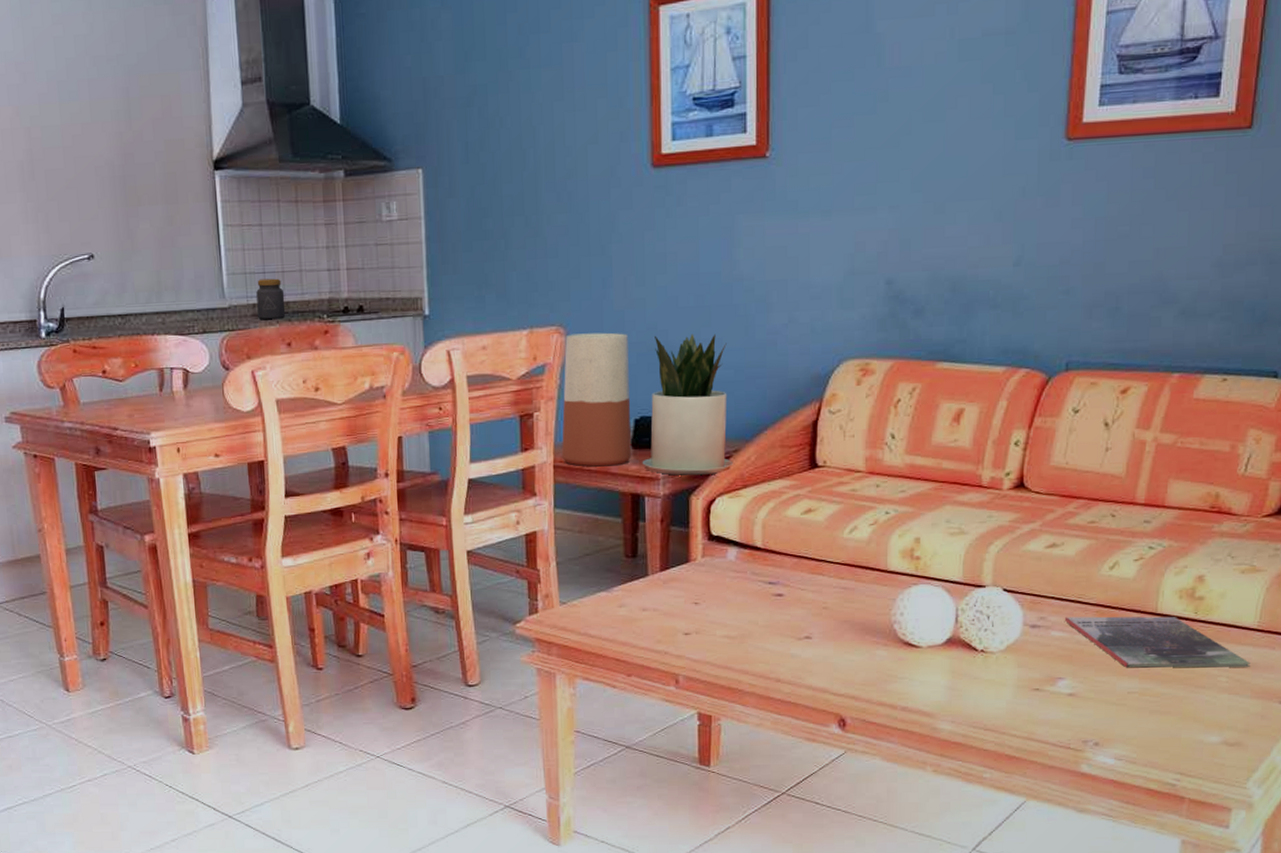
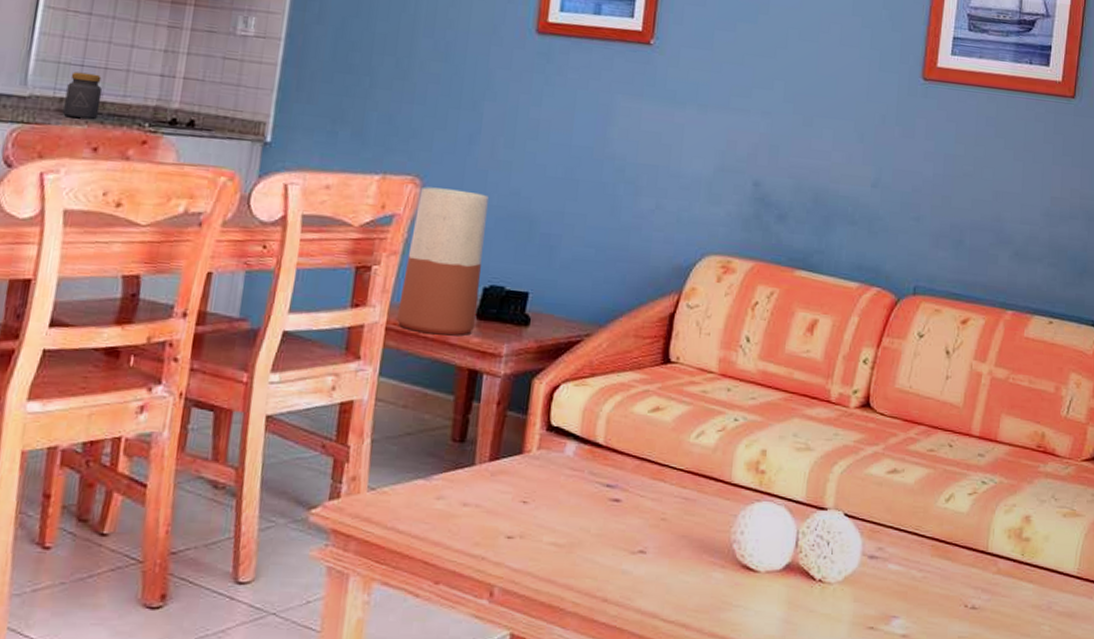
planter: present [642,333,734,476] -> none [485,201,591,358]
magazine: present [1065,616,1251,668] -> none [902,549,1071,616]

